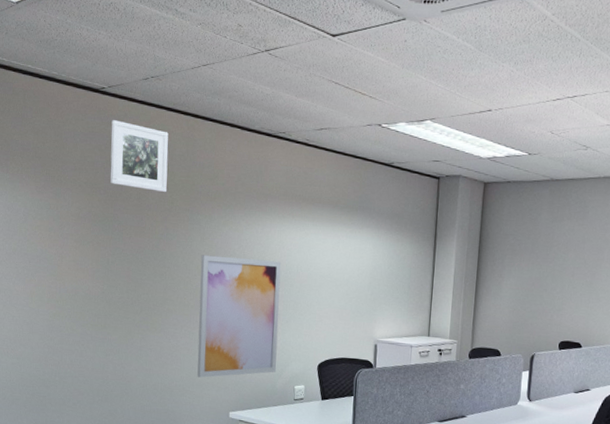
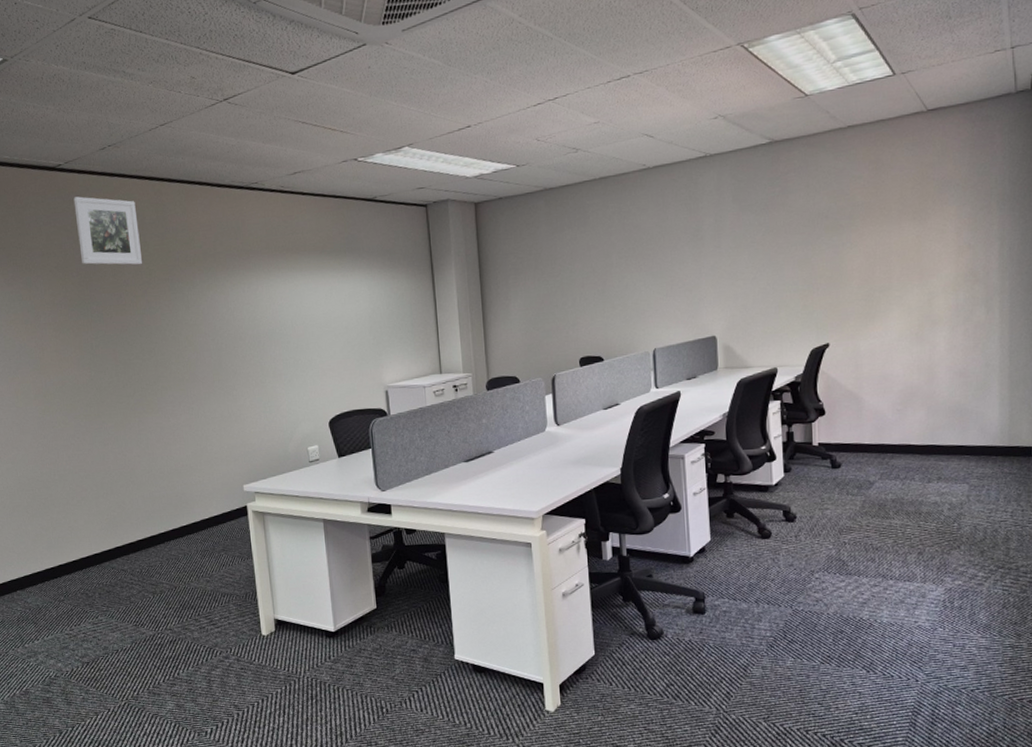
wall art: present [197,255,282,378] -> none [188,318,285,454]

